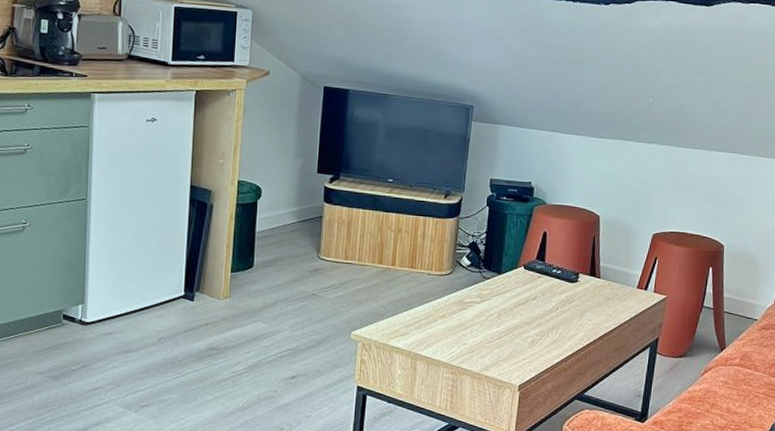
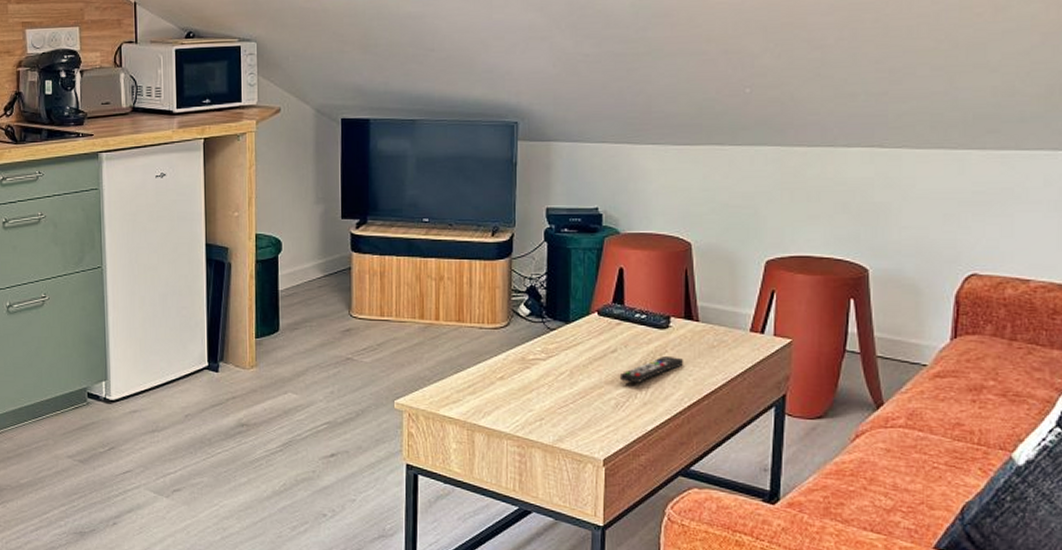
remote control: none [536,304,587,326] -> present [619,355,684,384]

